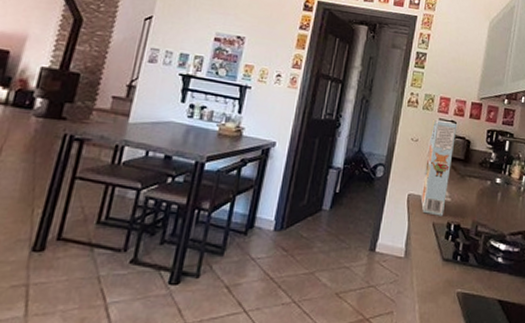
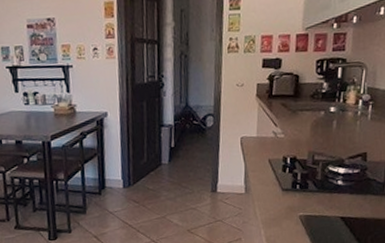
cereal box: present [420,119,458,216] -> none [253,59,283,153]

